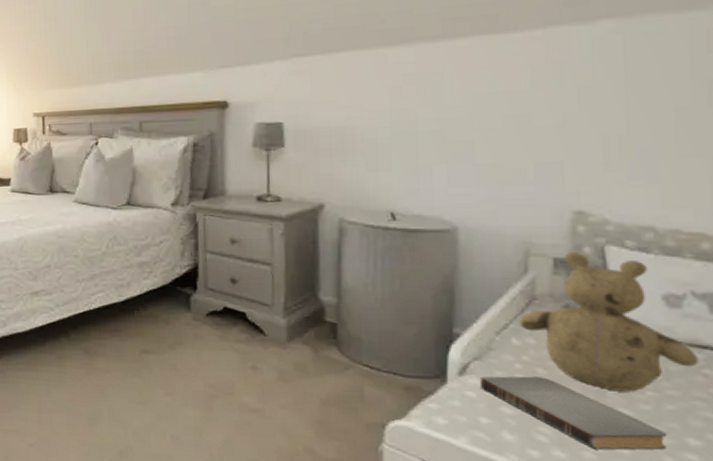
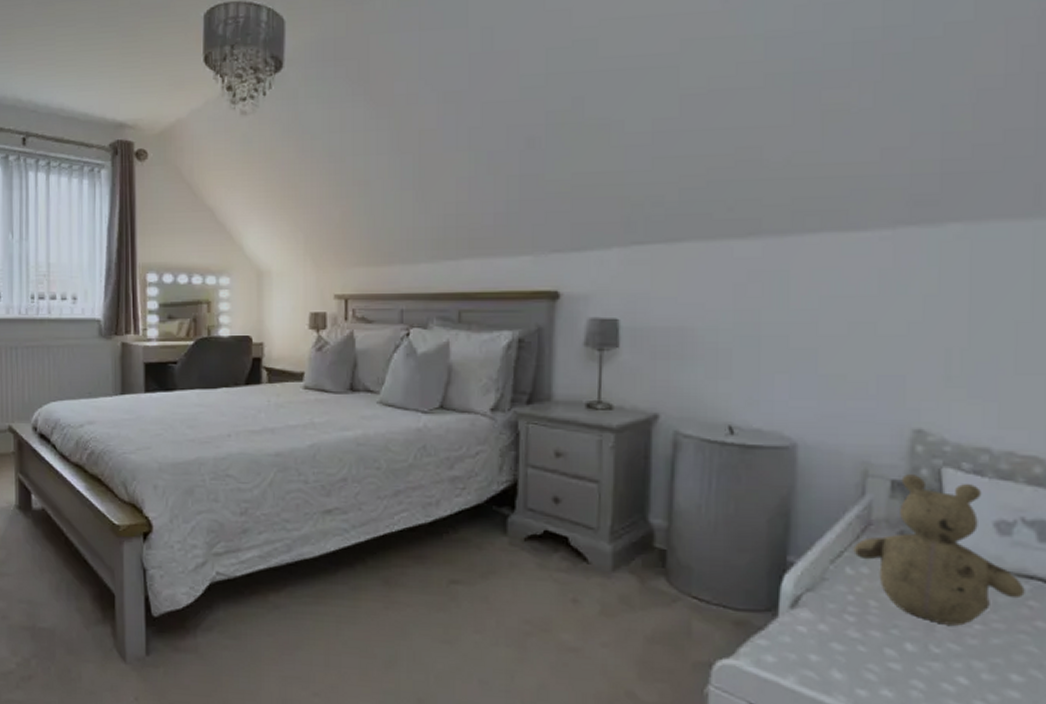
book: present [479,376,668,450] -> none [811,608,992,688]

